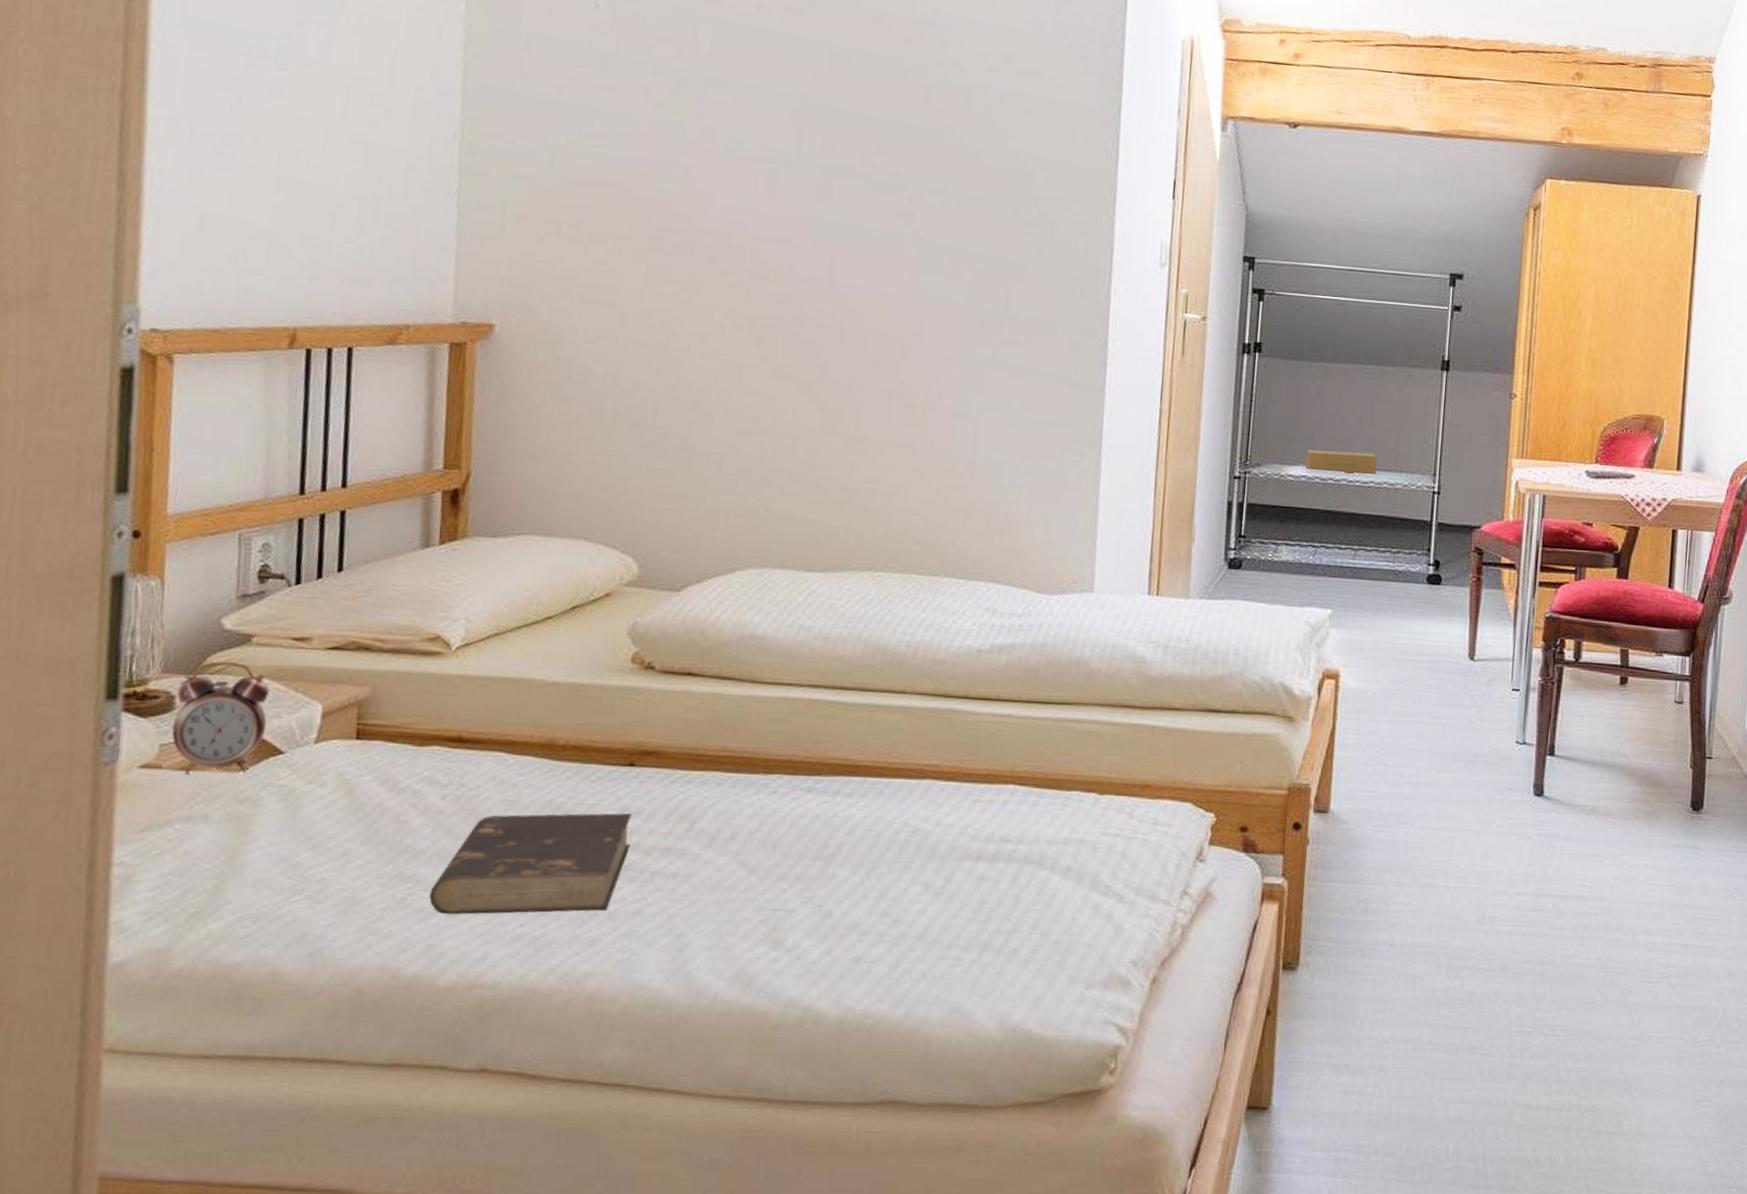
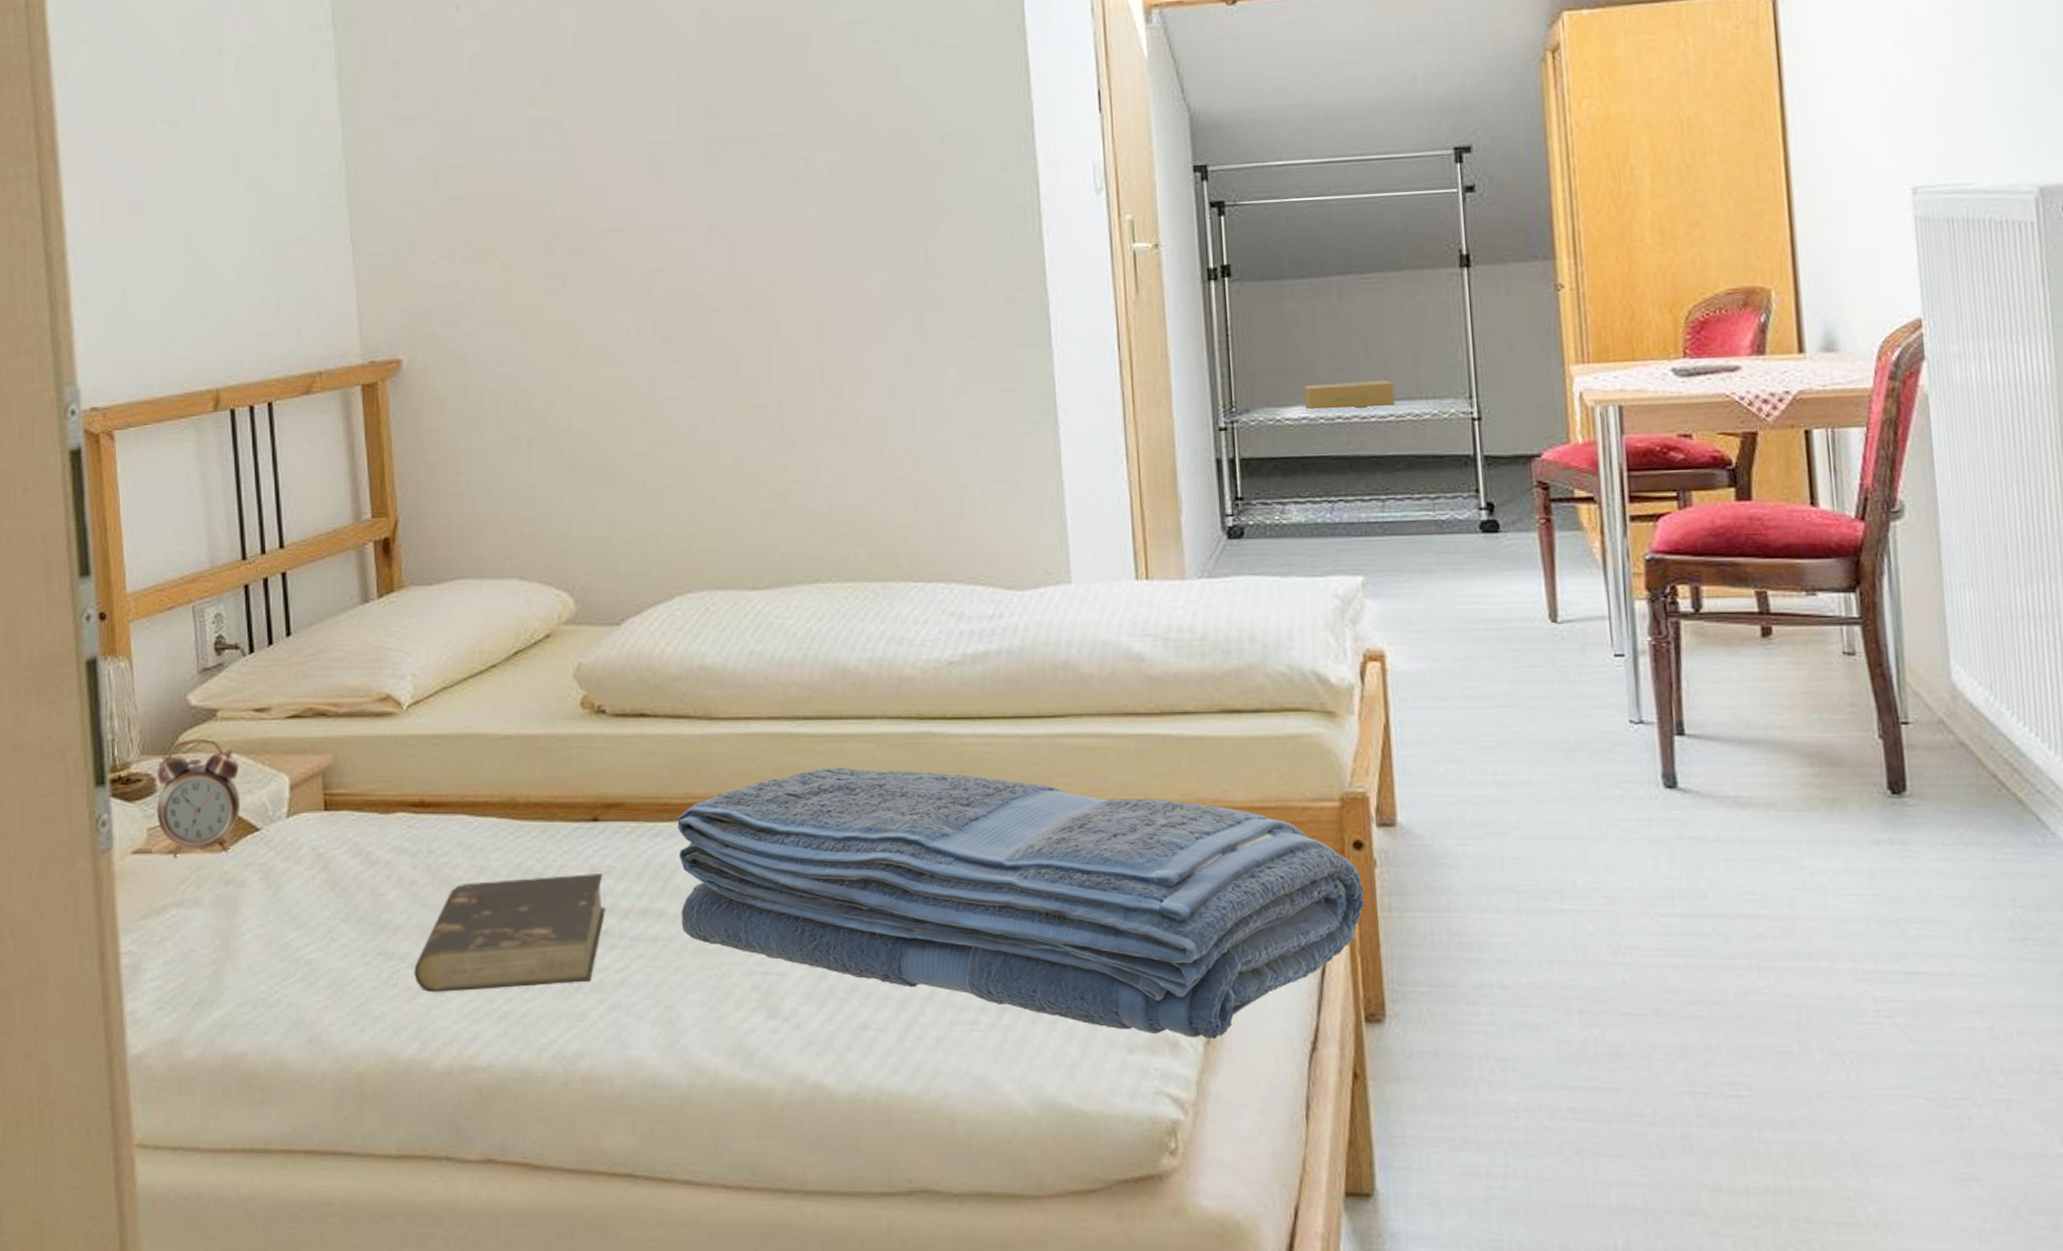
towel: none [701,733,1297,980] -> present [677,767,1365,1040]

